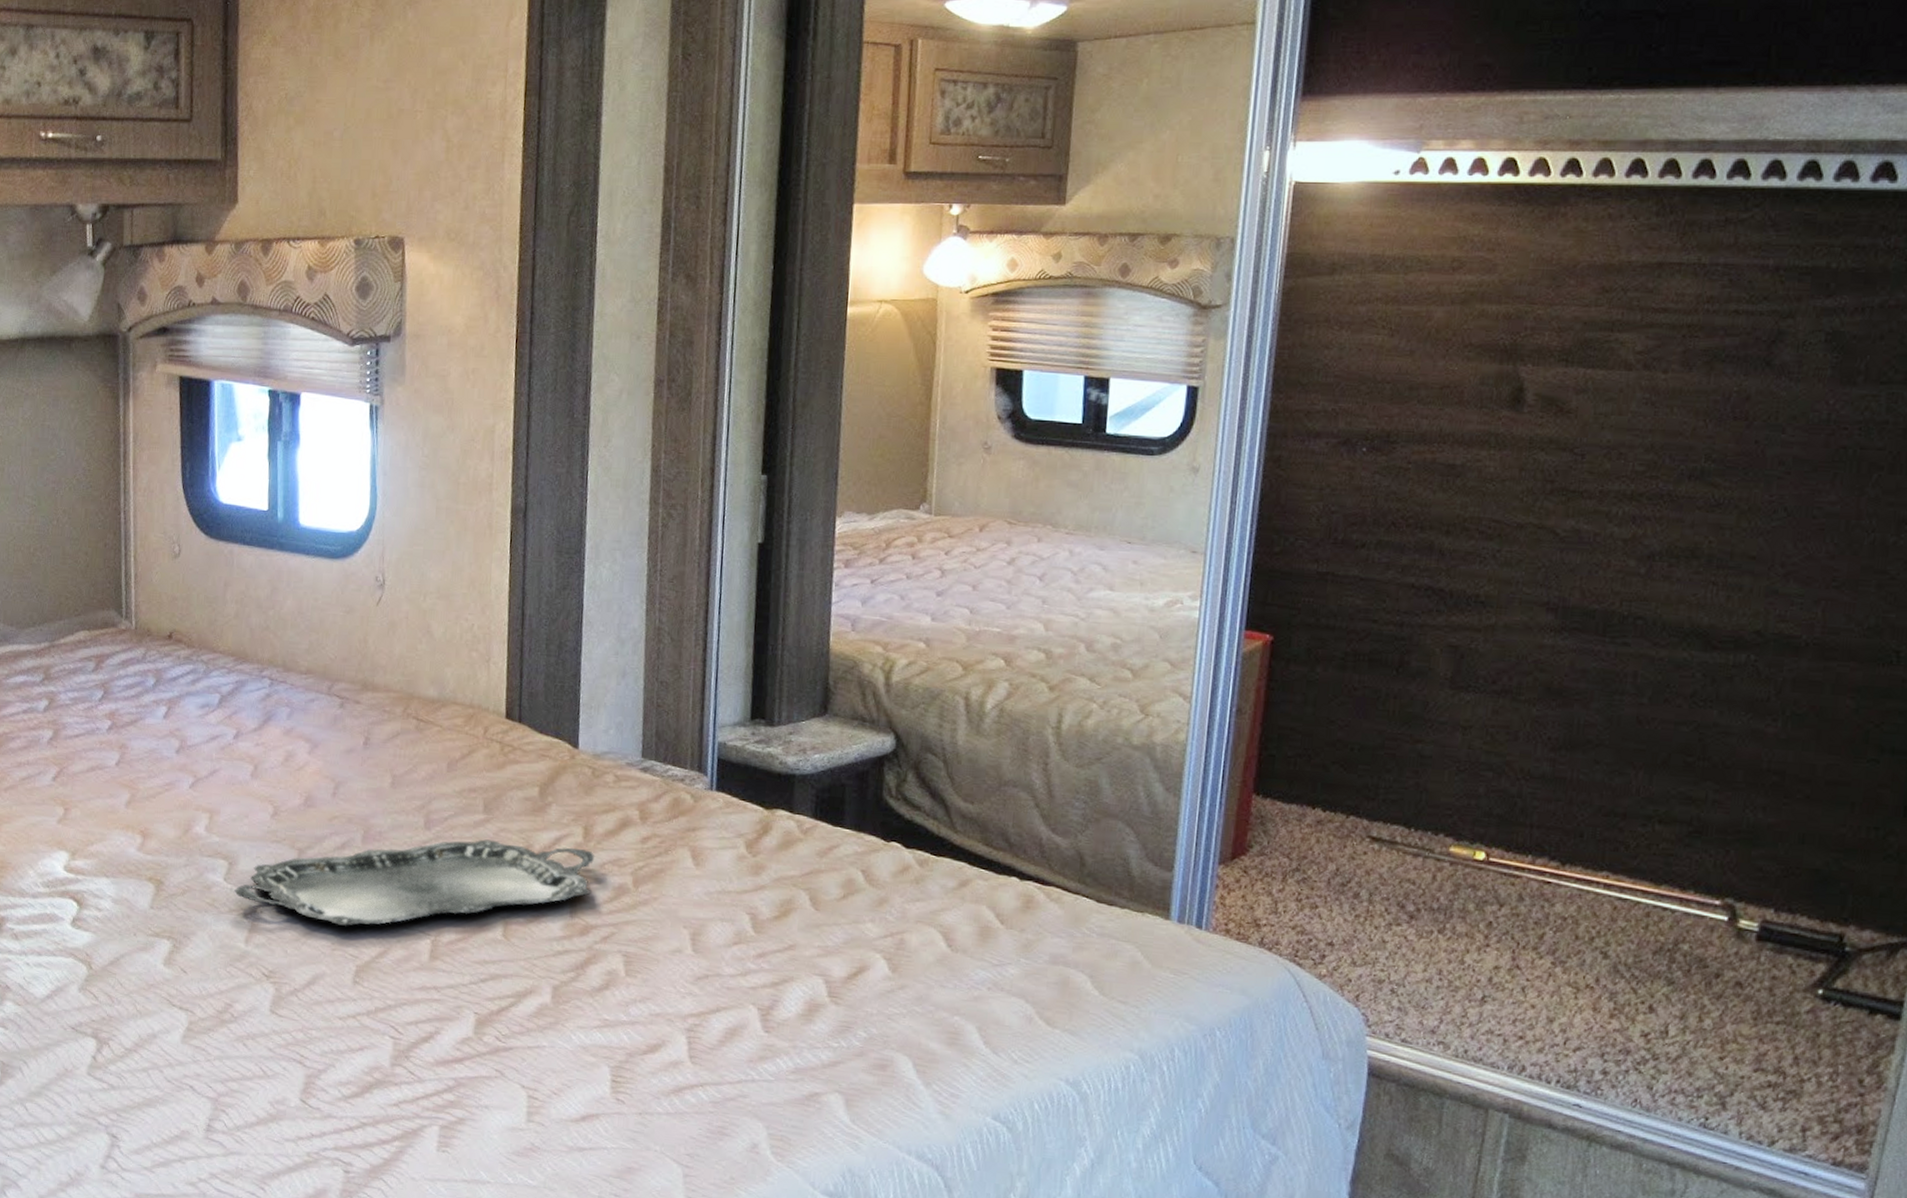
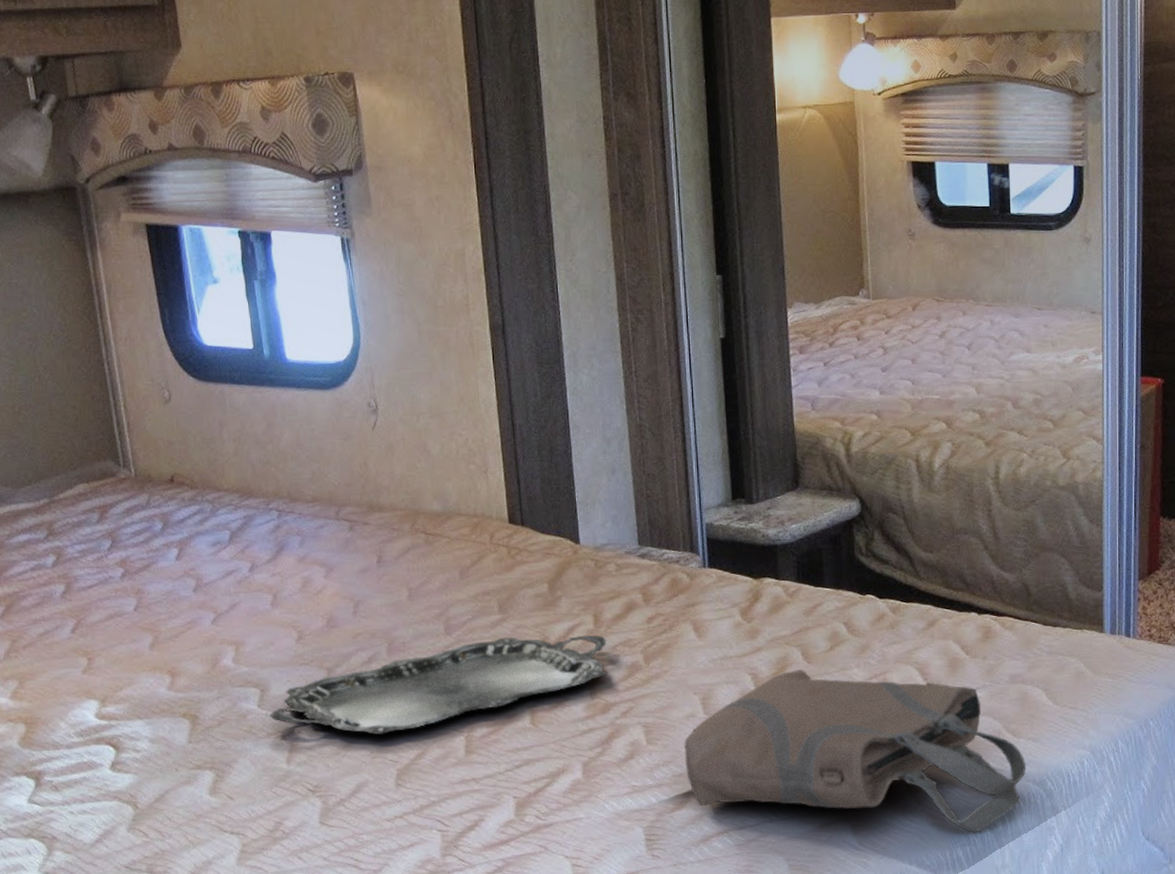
tote bag: none [664,916,1060,1130] -> present [684,670,1027,833]

